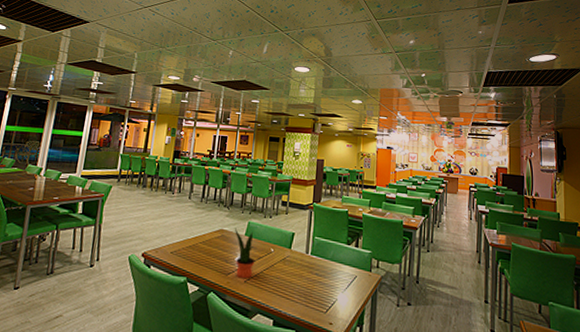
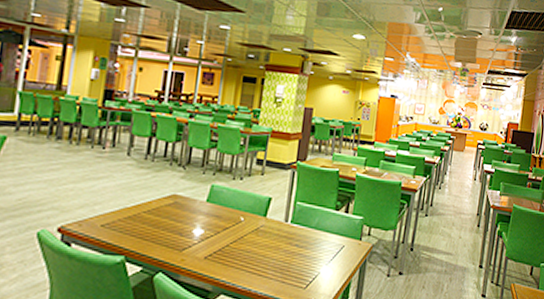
potted plant: present [235,228,255,279] -> none [193,192,220,255]

